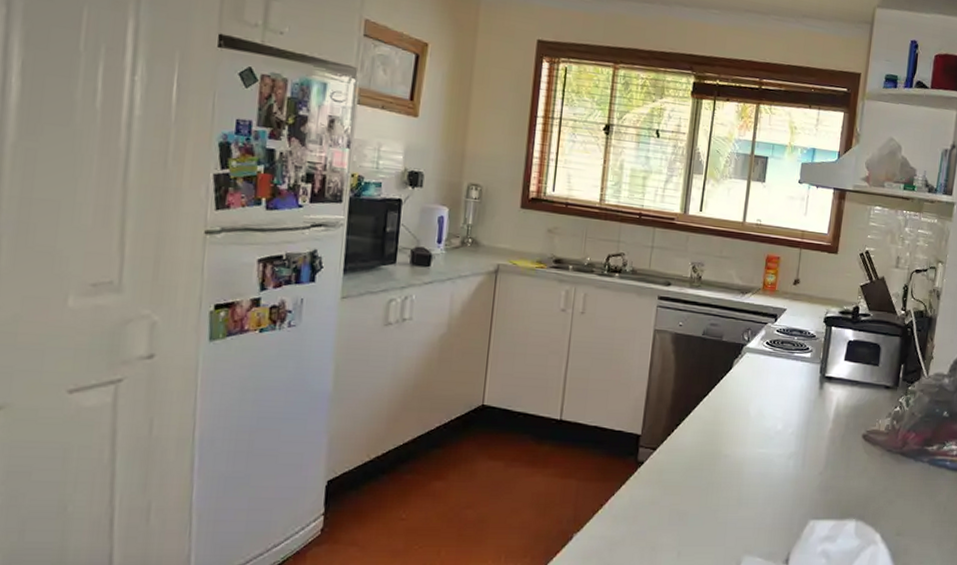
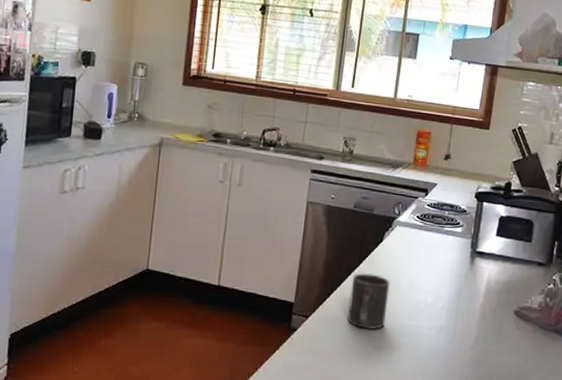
mug: none [696,402,740,459] -> present [347,273,390,330]

